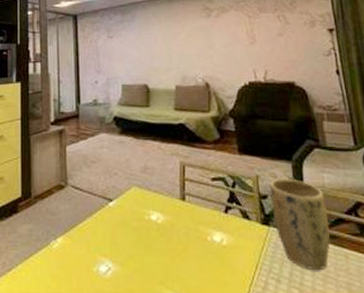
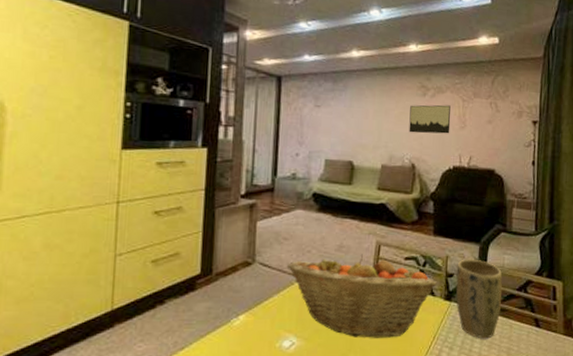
fruit basket: none [96,175,250,266] -> present [286,254,437,338]
wall art: none [196,23,240,53] -> present [409,105,451,134]

